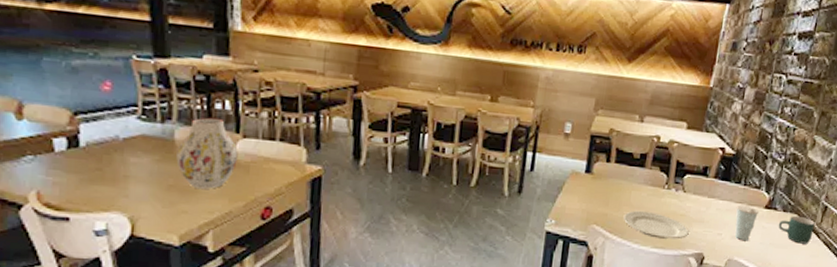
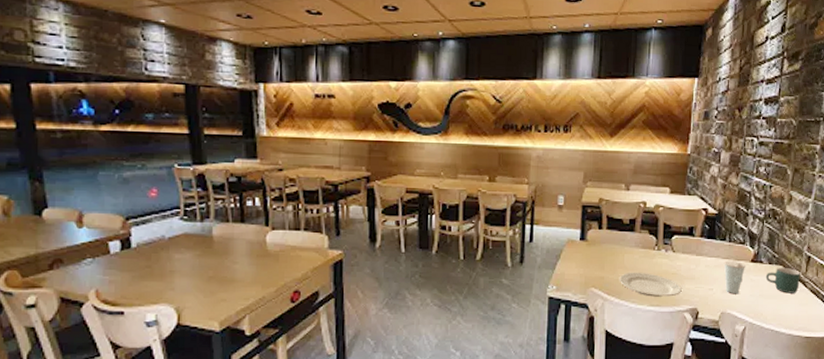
vase: present [176,117,238,189] -> none [215,214,268,278]

